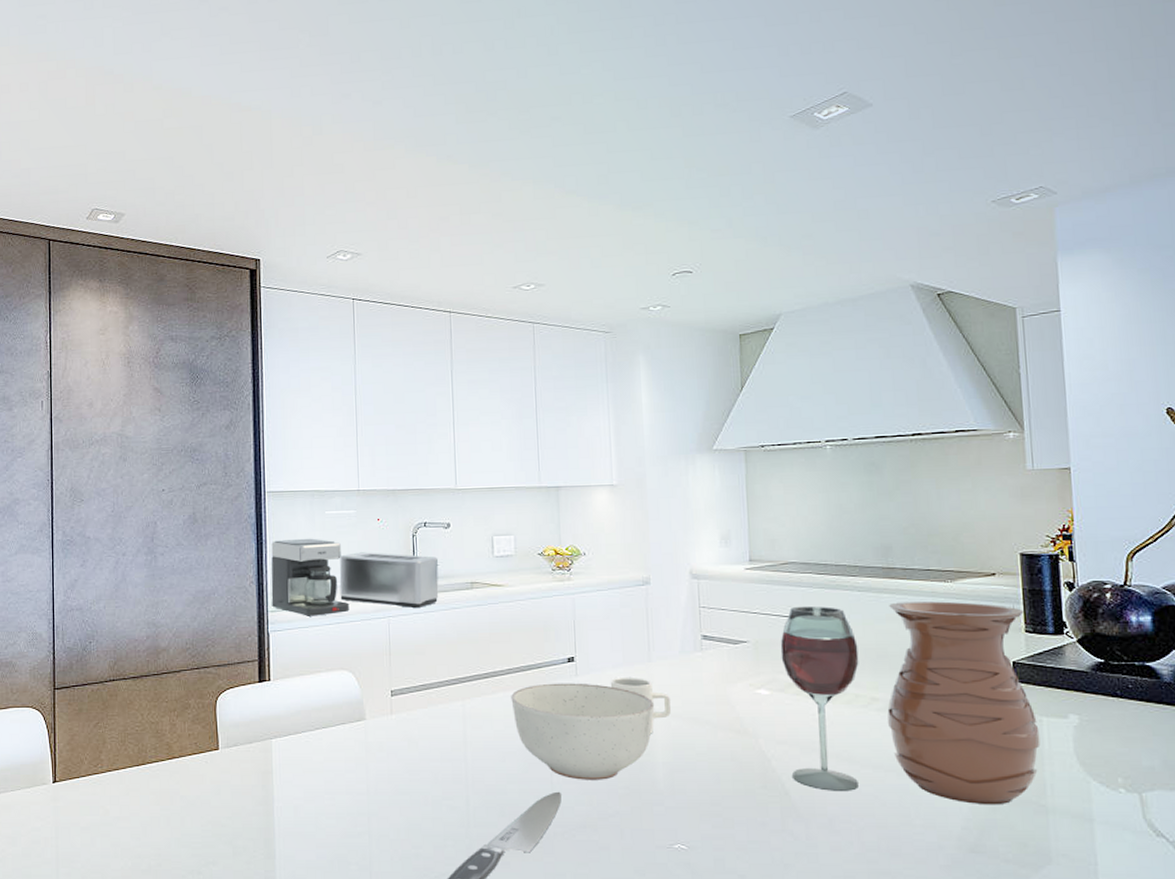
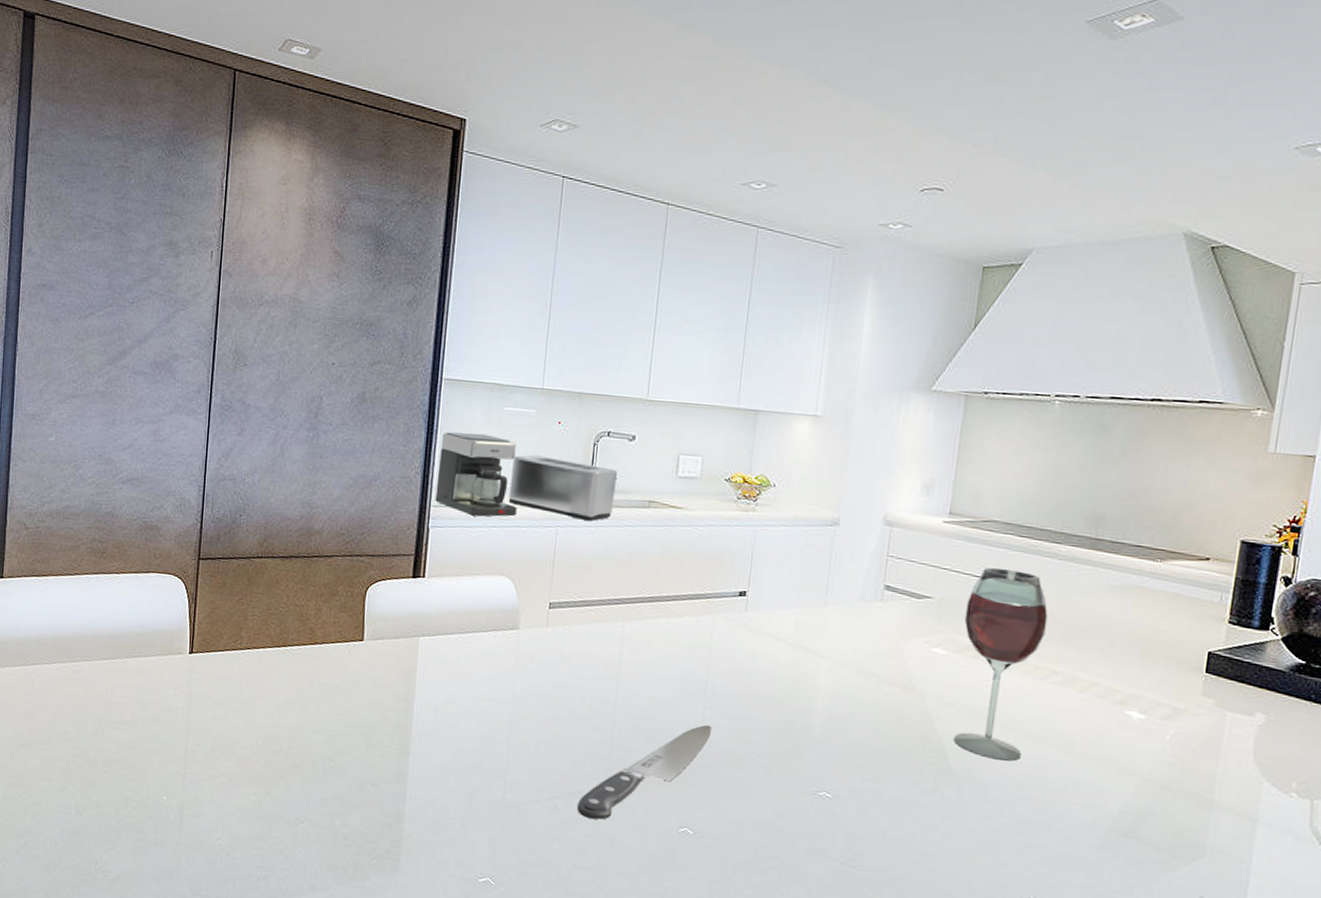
bowl: present [511,683,655,780] -> none [673,615,823,720]
mug: present [610,678,671,734] -> none [779,618,840,680]
vase: present [887,601,1041,805] -> none [1063,576,1232,794]

